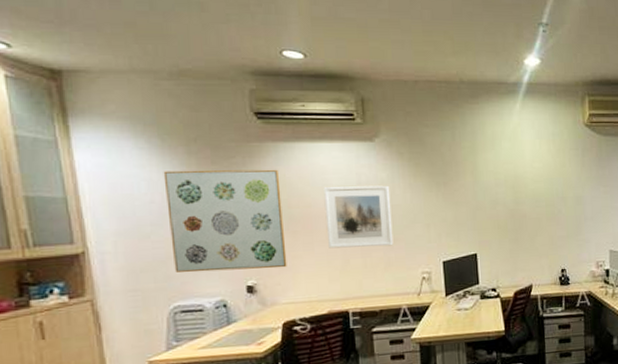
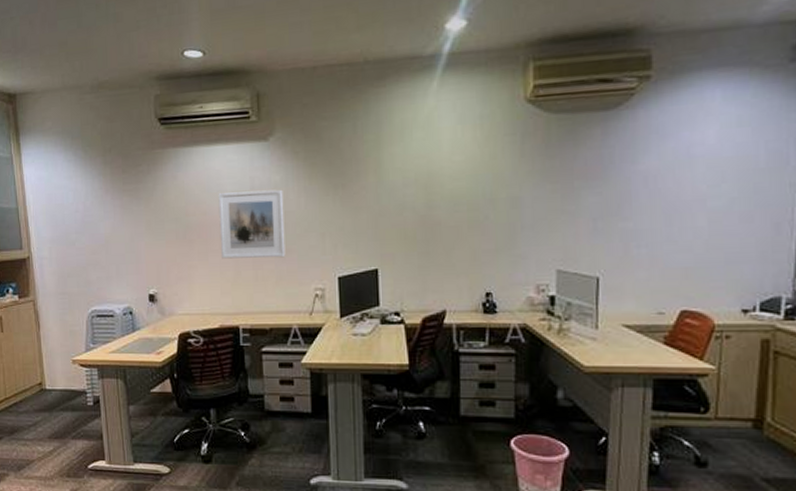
wall art: present [163,169,287,273] -> none [85,176,184,279]

